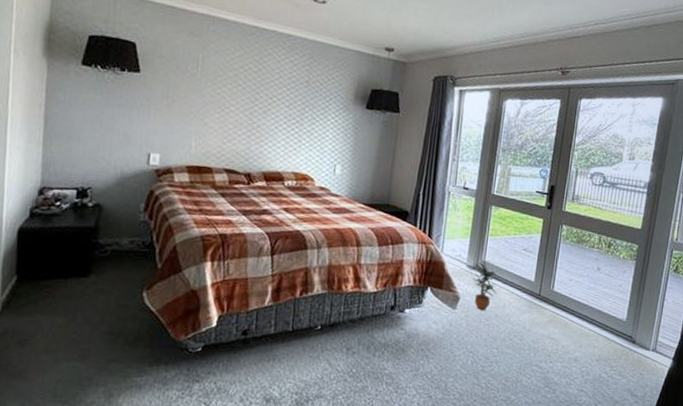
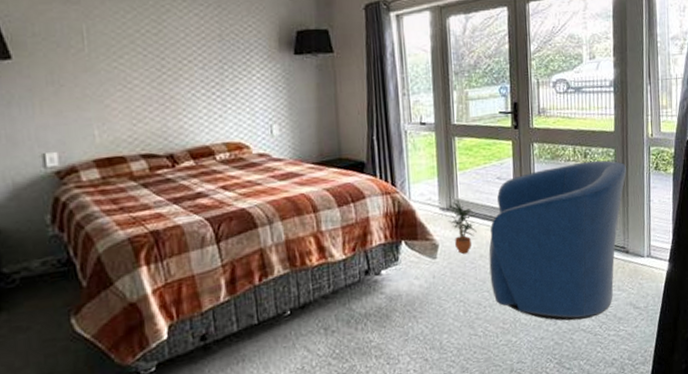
armchair: none [501,250,647,395] -> present [488,160,627,321]

